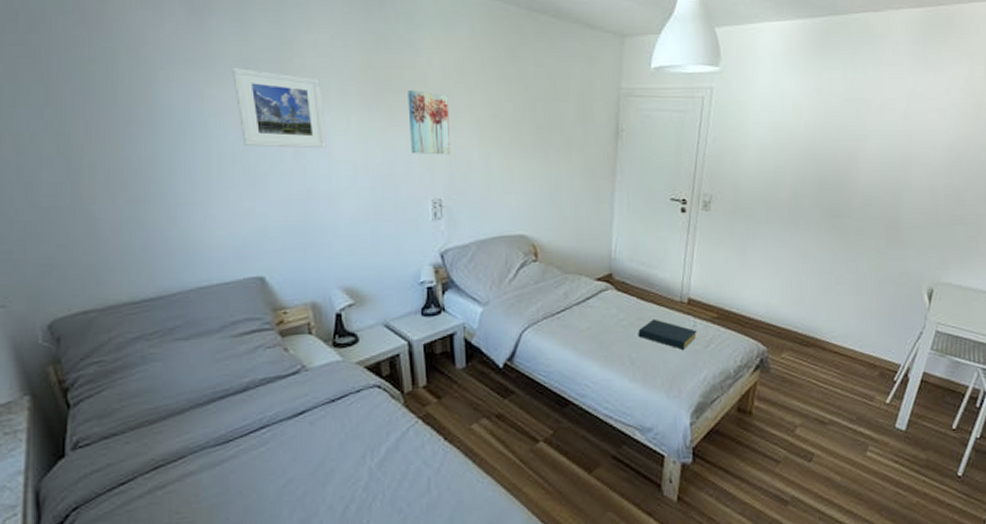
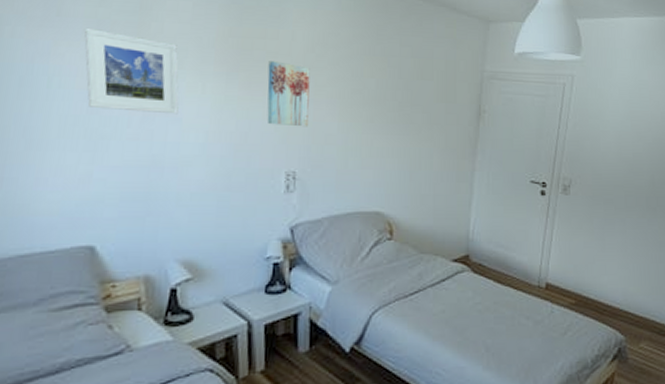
hardback book: present [638,319,697,350] -> none [494,303,554,337]

